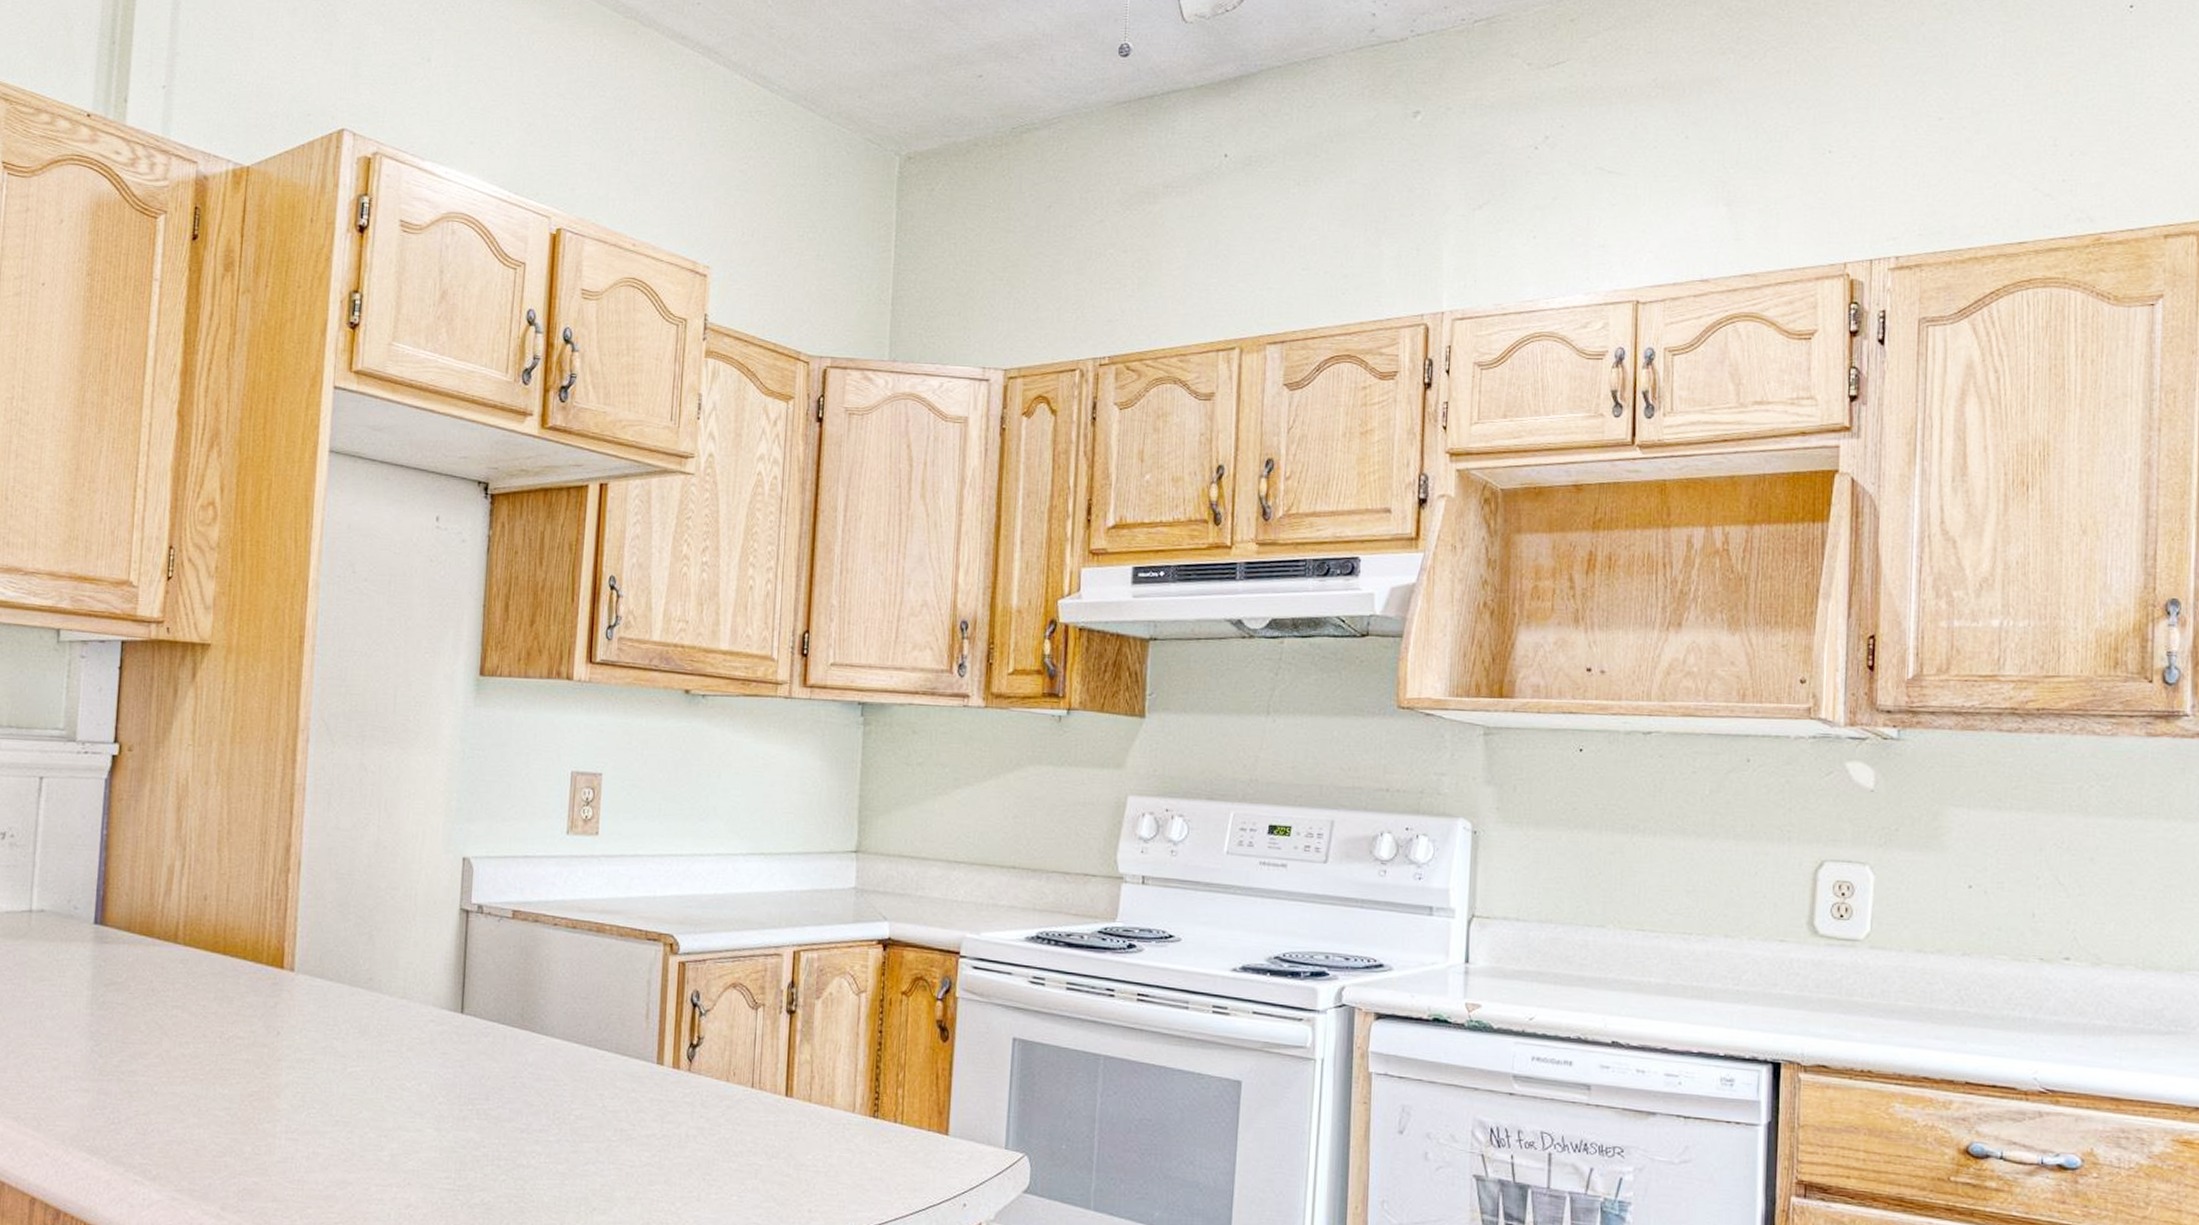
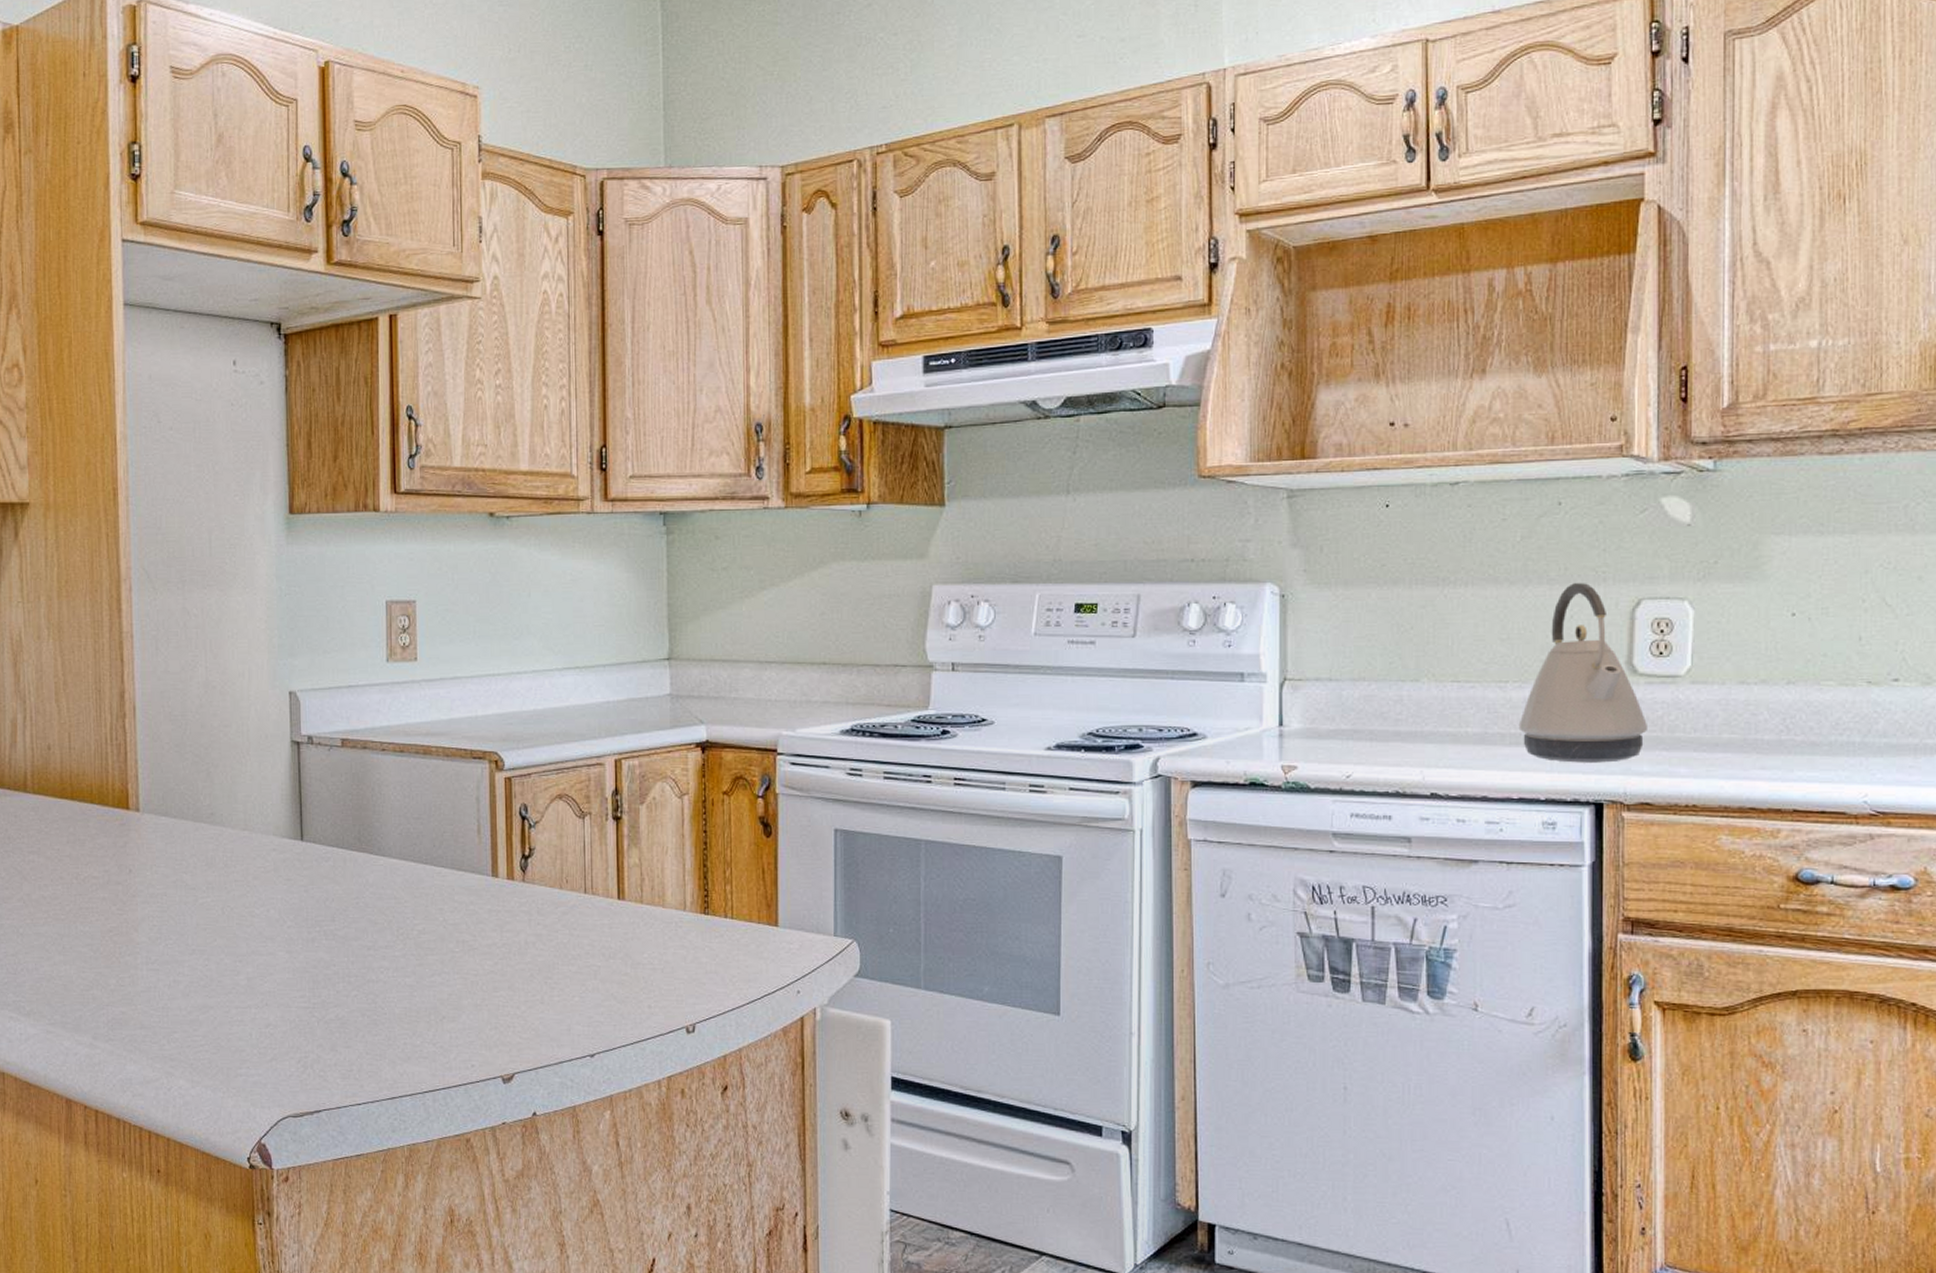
kettle: none [1700,839,1826,1022] -> present [1518,582,1647,763]

